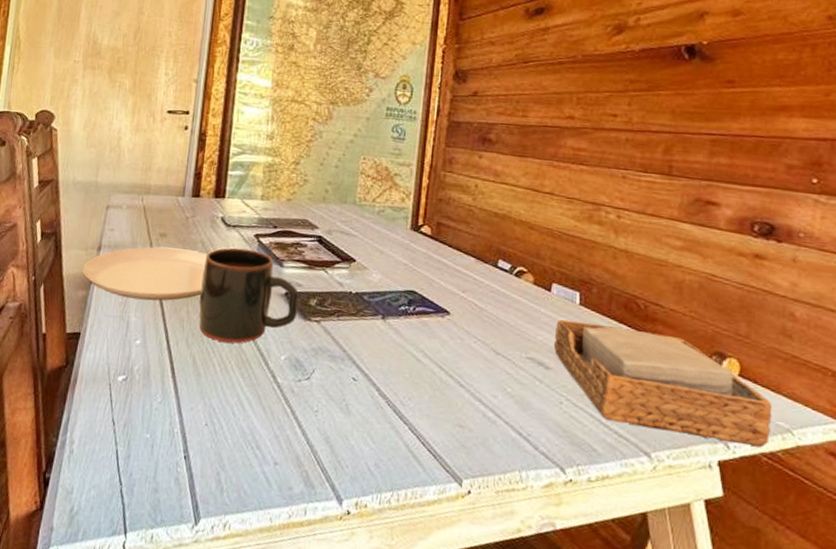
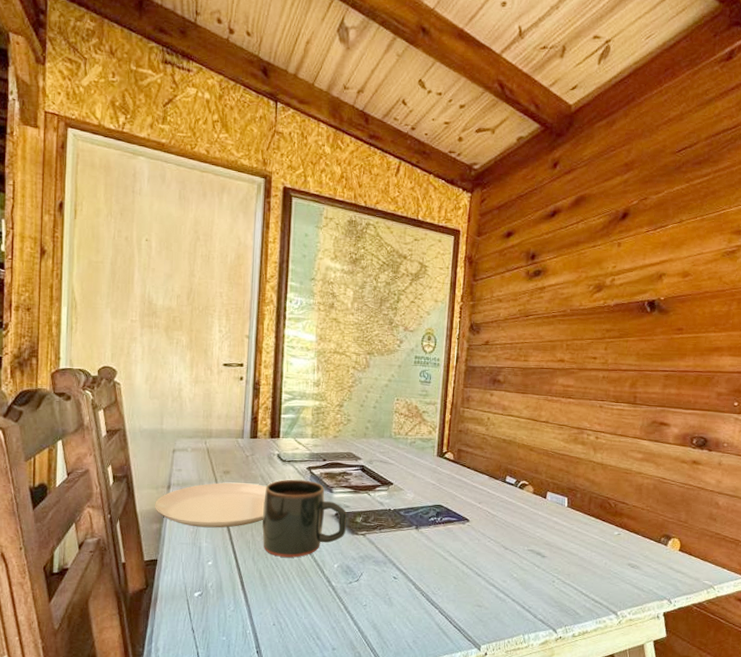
napkin holder: present [553,319,772,448] -> none [548,519,701,600]

